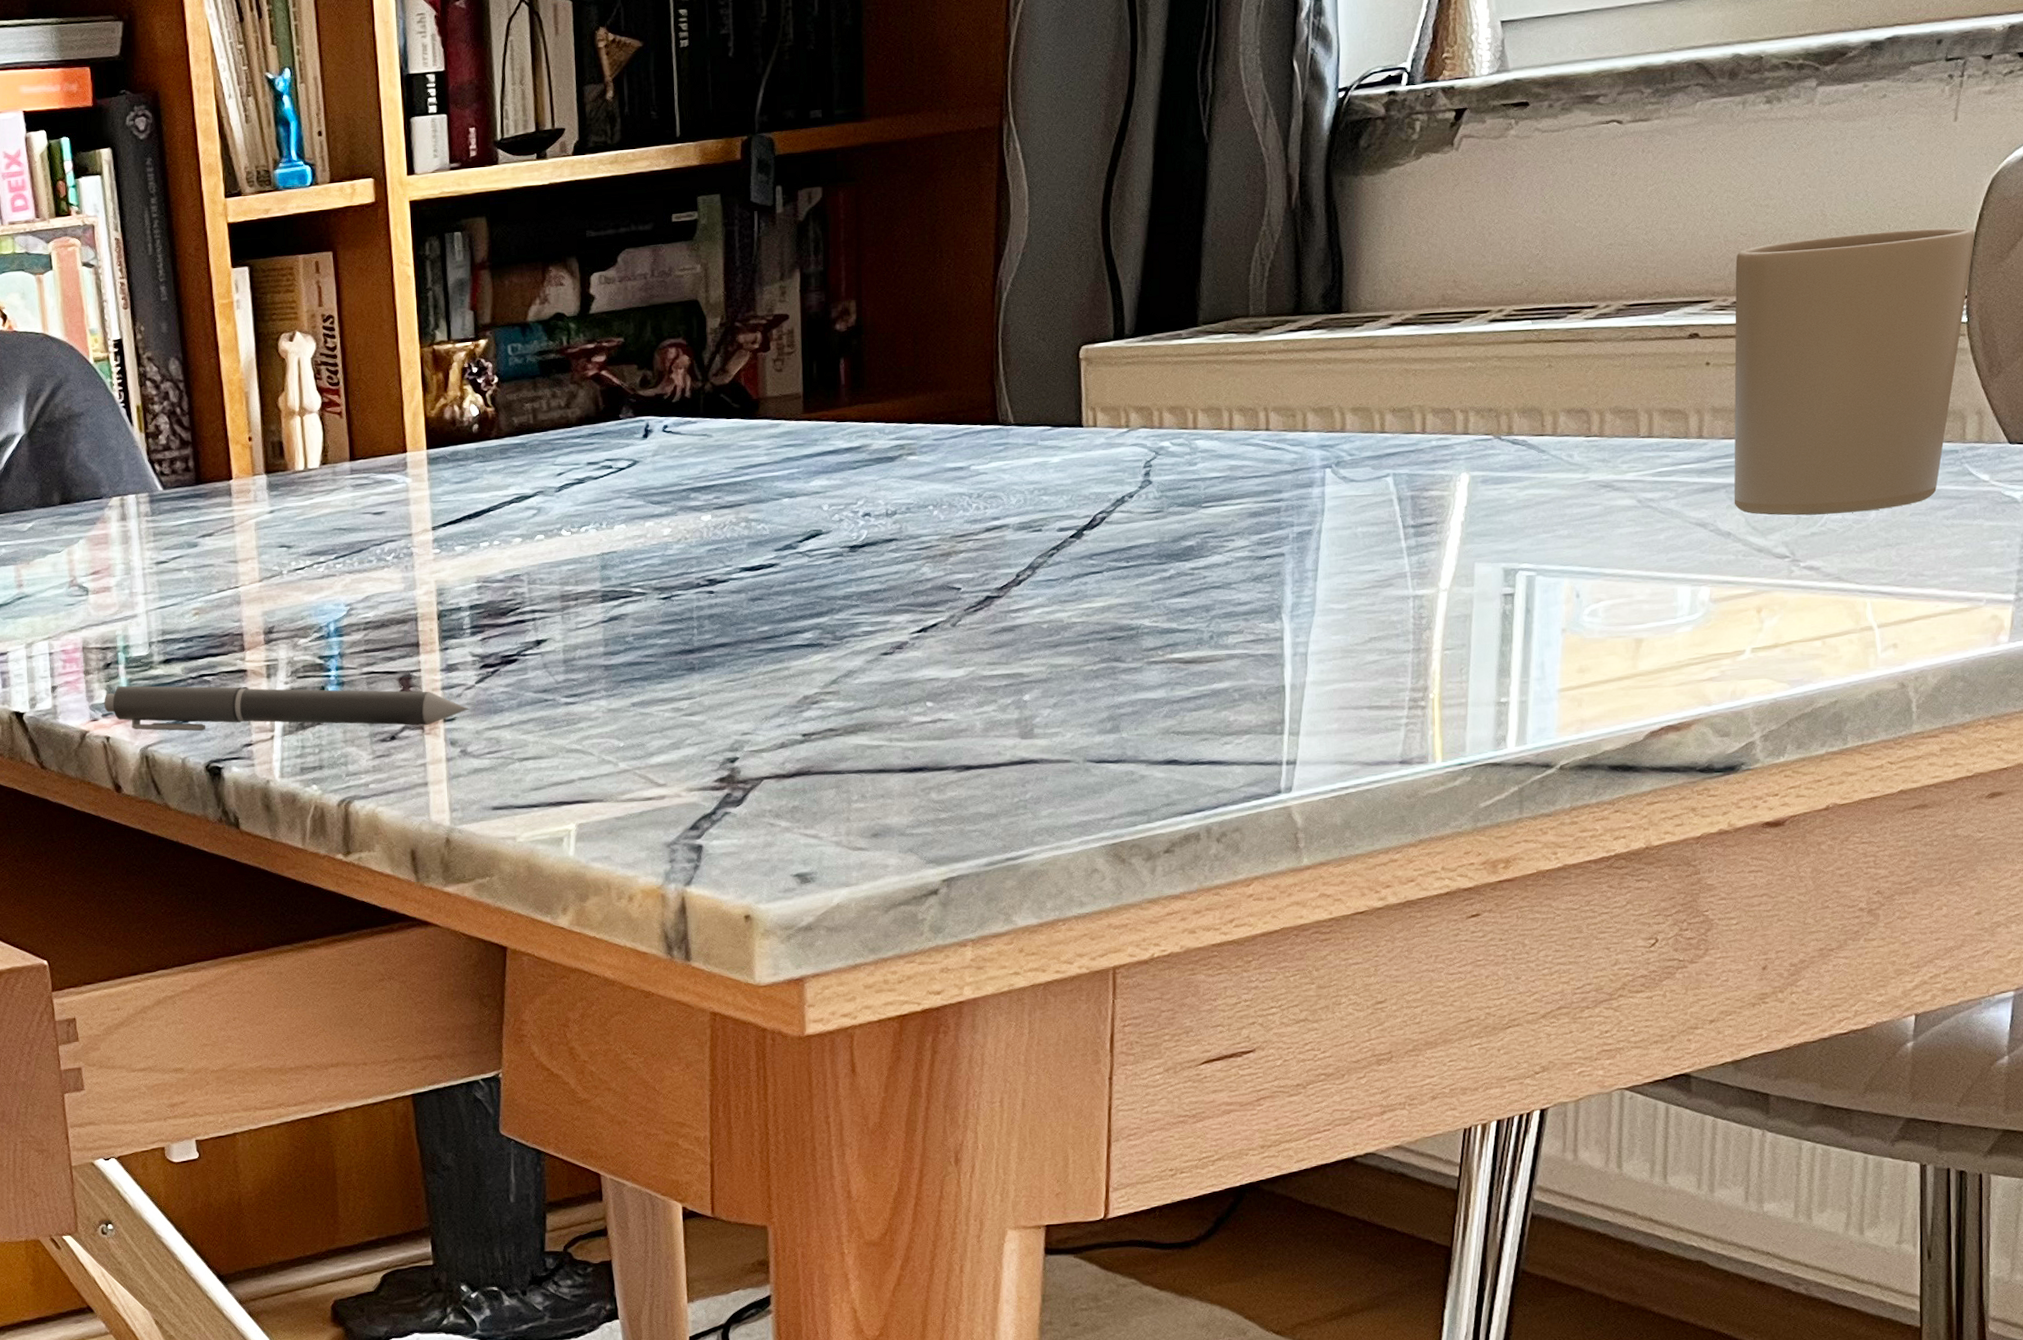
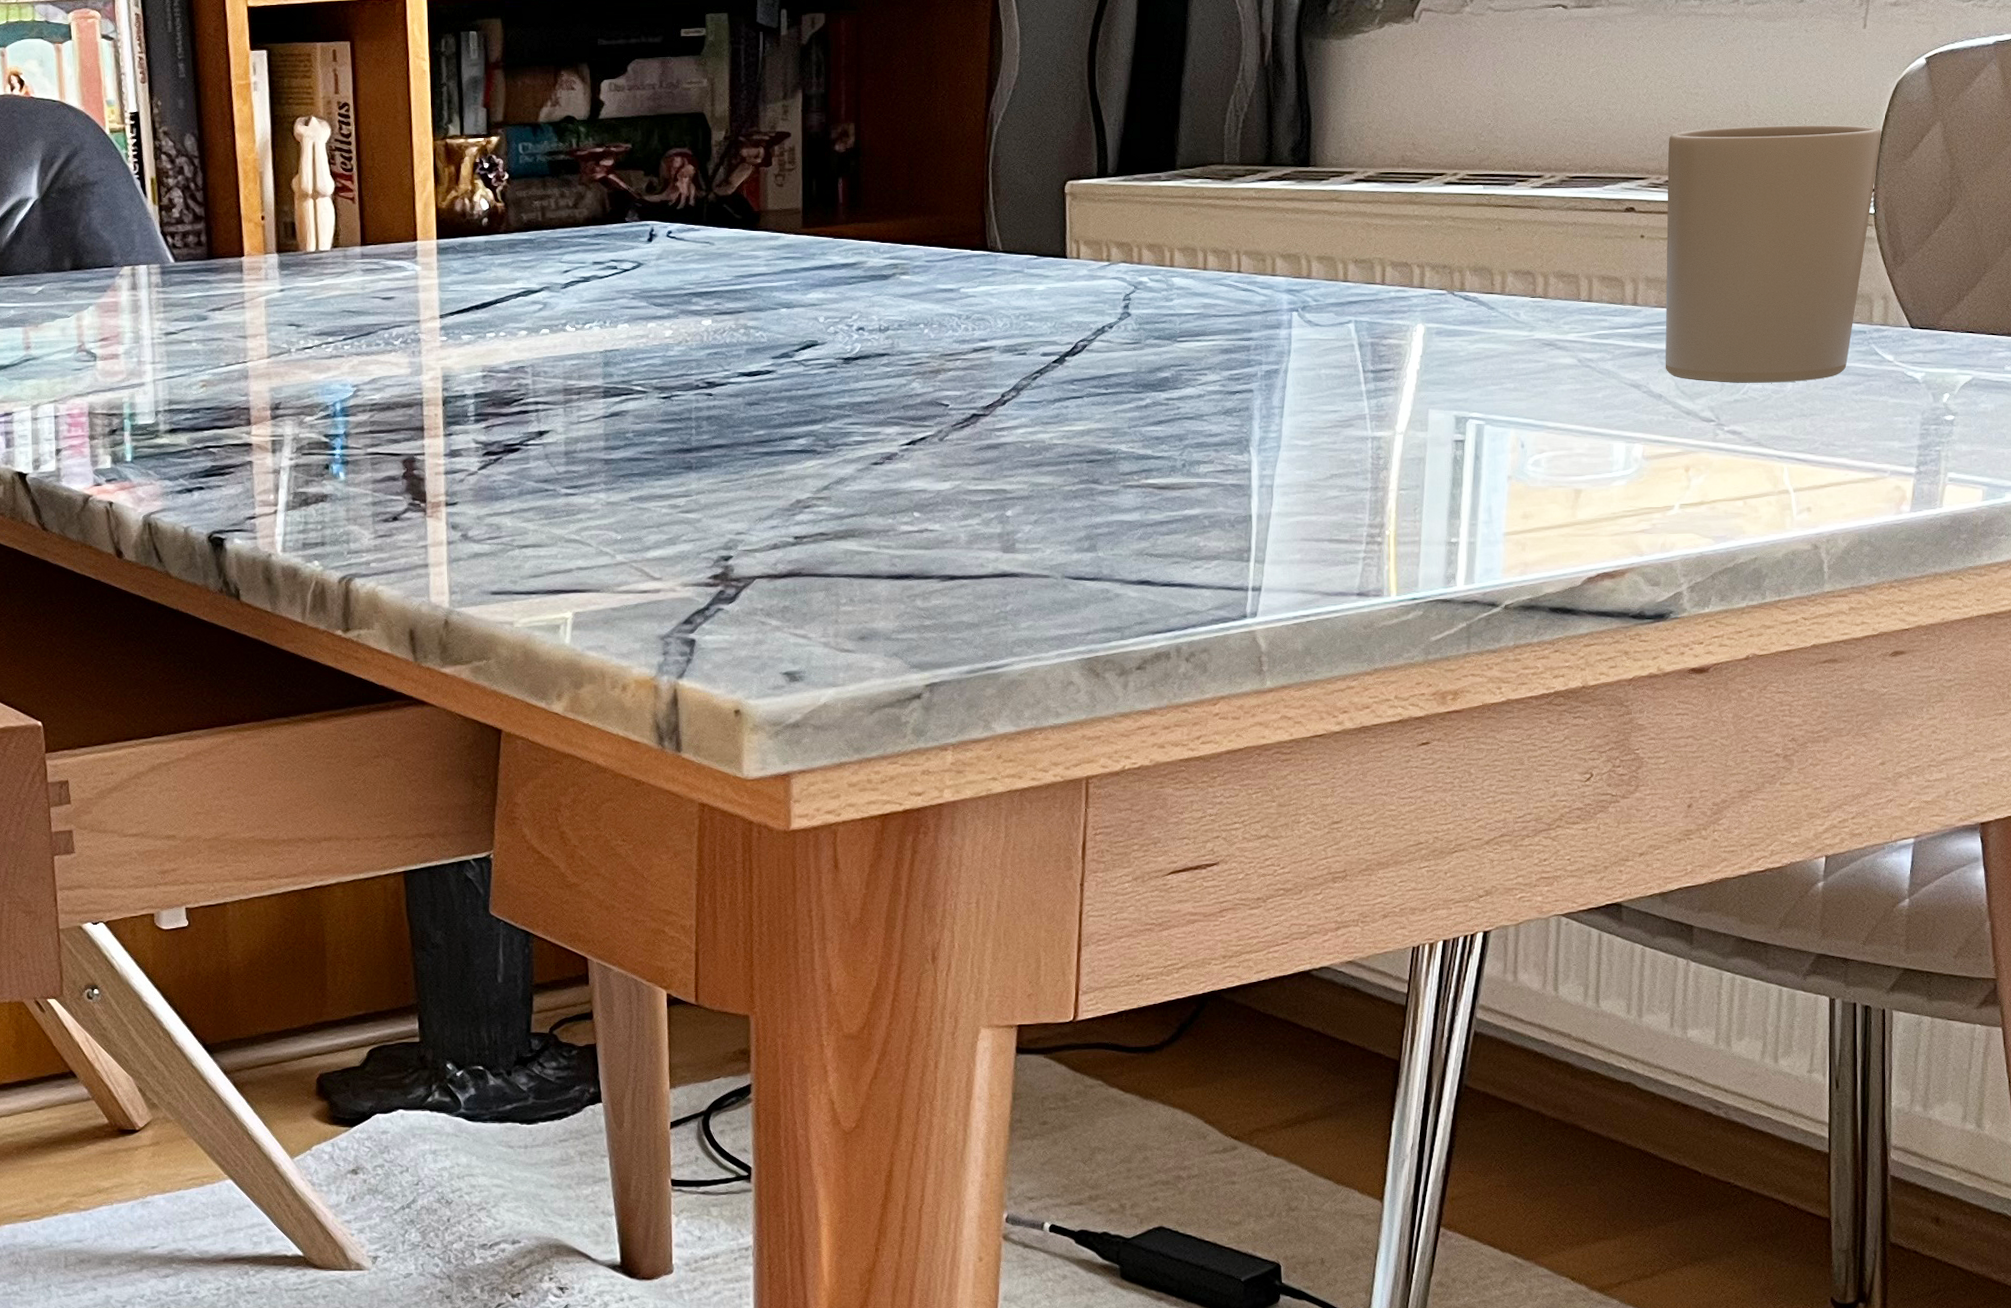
pen: present [104,685,469,732] -> none [108,452,471,508]

